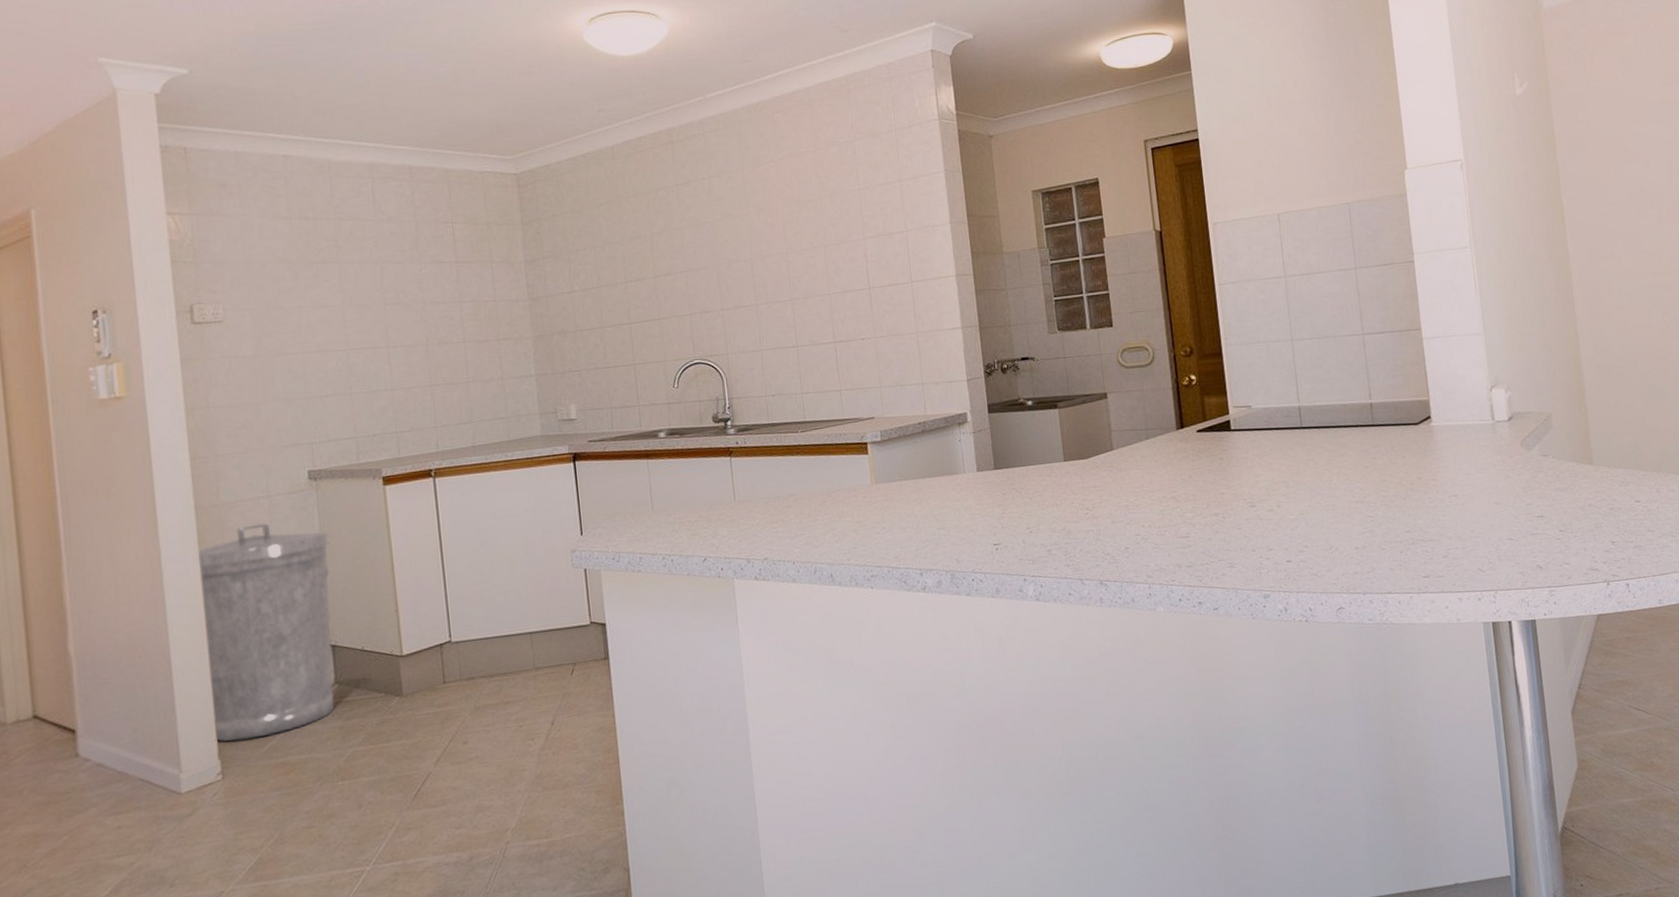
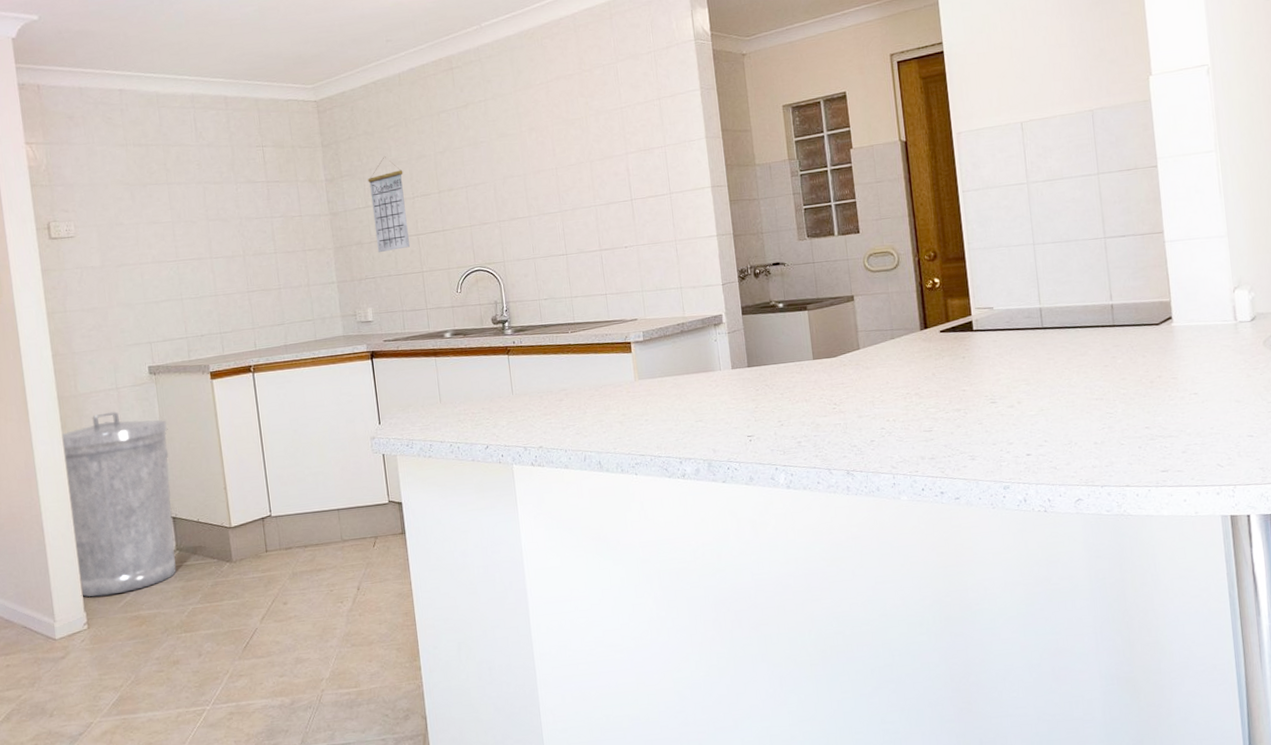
calendar: none [574,236,620,343] -> present [368,156,410,253]

